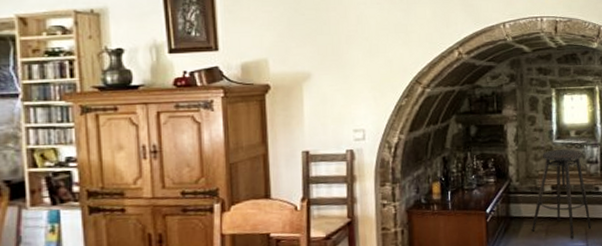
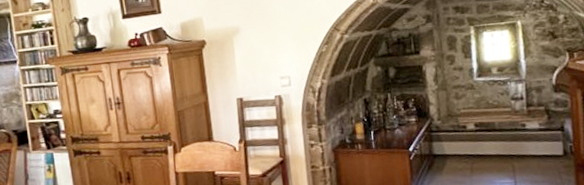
stool: present [532,149,592,239] -> none [456,86,519,176]

